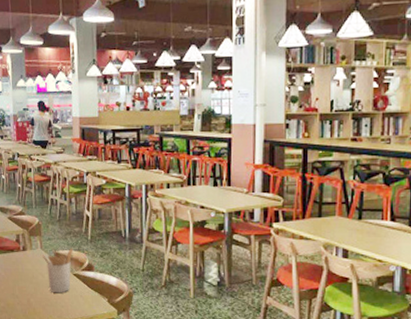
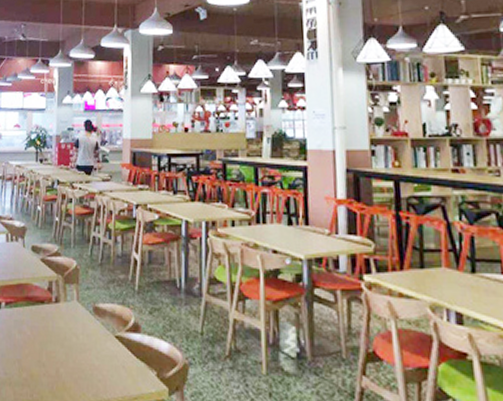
utensil holder: present [43,248,74,293] -> none [79,301,117,362]

